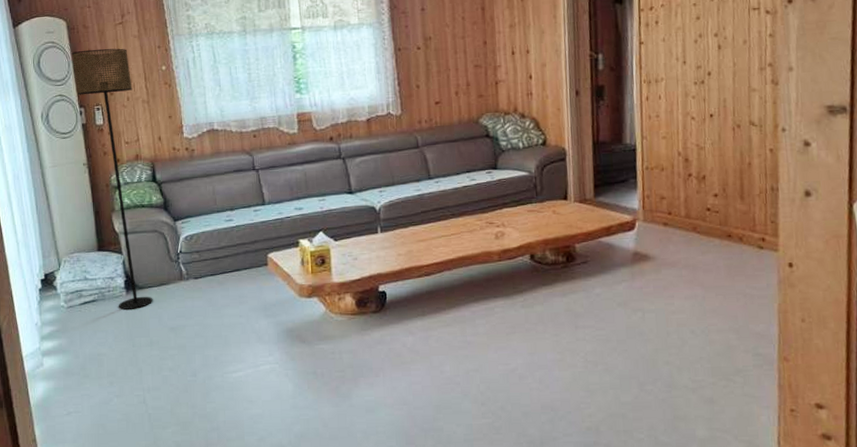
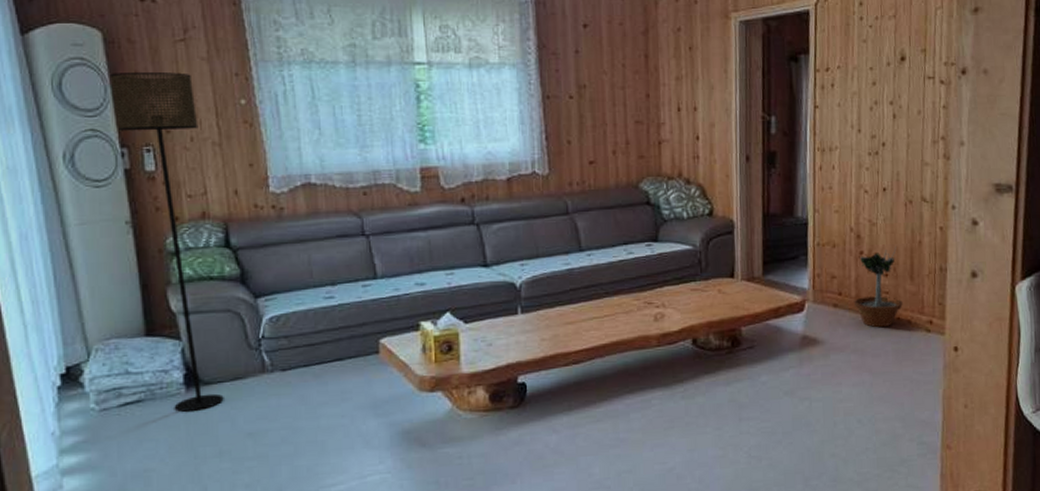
potted tree: none [683,169,734,245] -> present [853,247,903,328]

